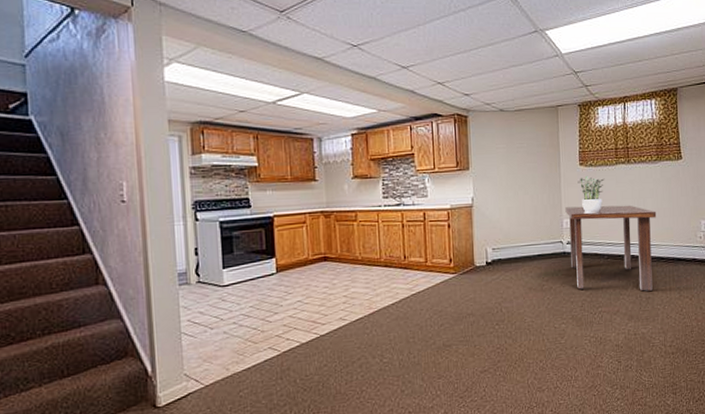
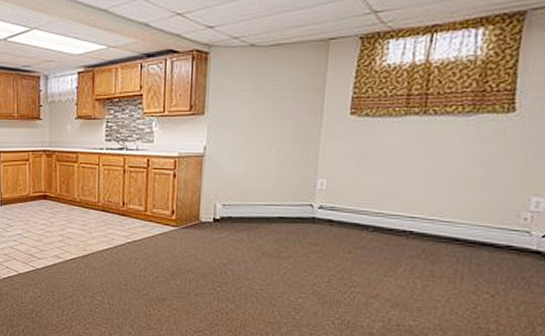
dining table: present [565,205,657,291] -> none [321,165,458,277]
potted plant: present [577,175,605,212] -> none [344,127,385,173]

